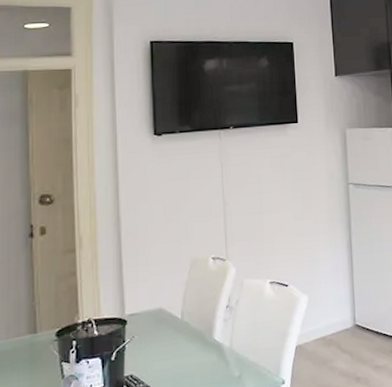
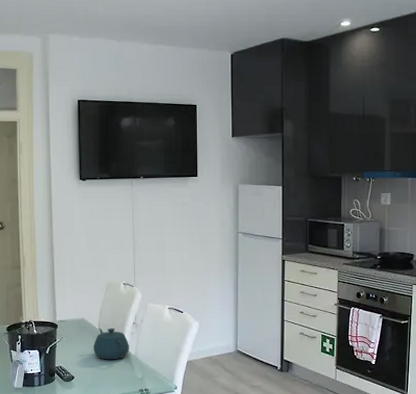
teapot: none [175,316,223,359] -> present [93,328,130,360]

